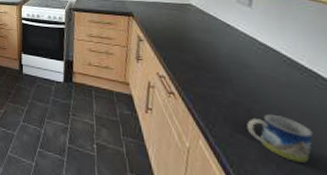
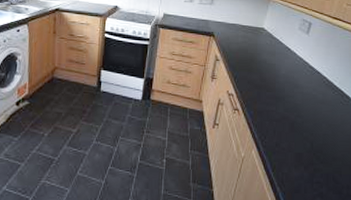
mug: present [247,114,313,163] -> none [290,126,333,164]

